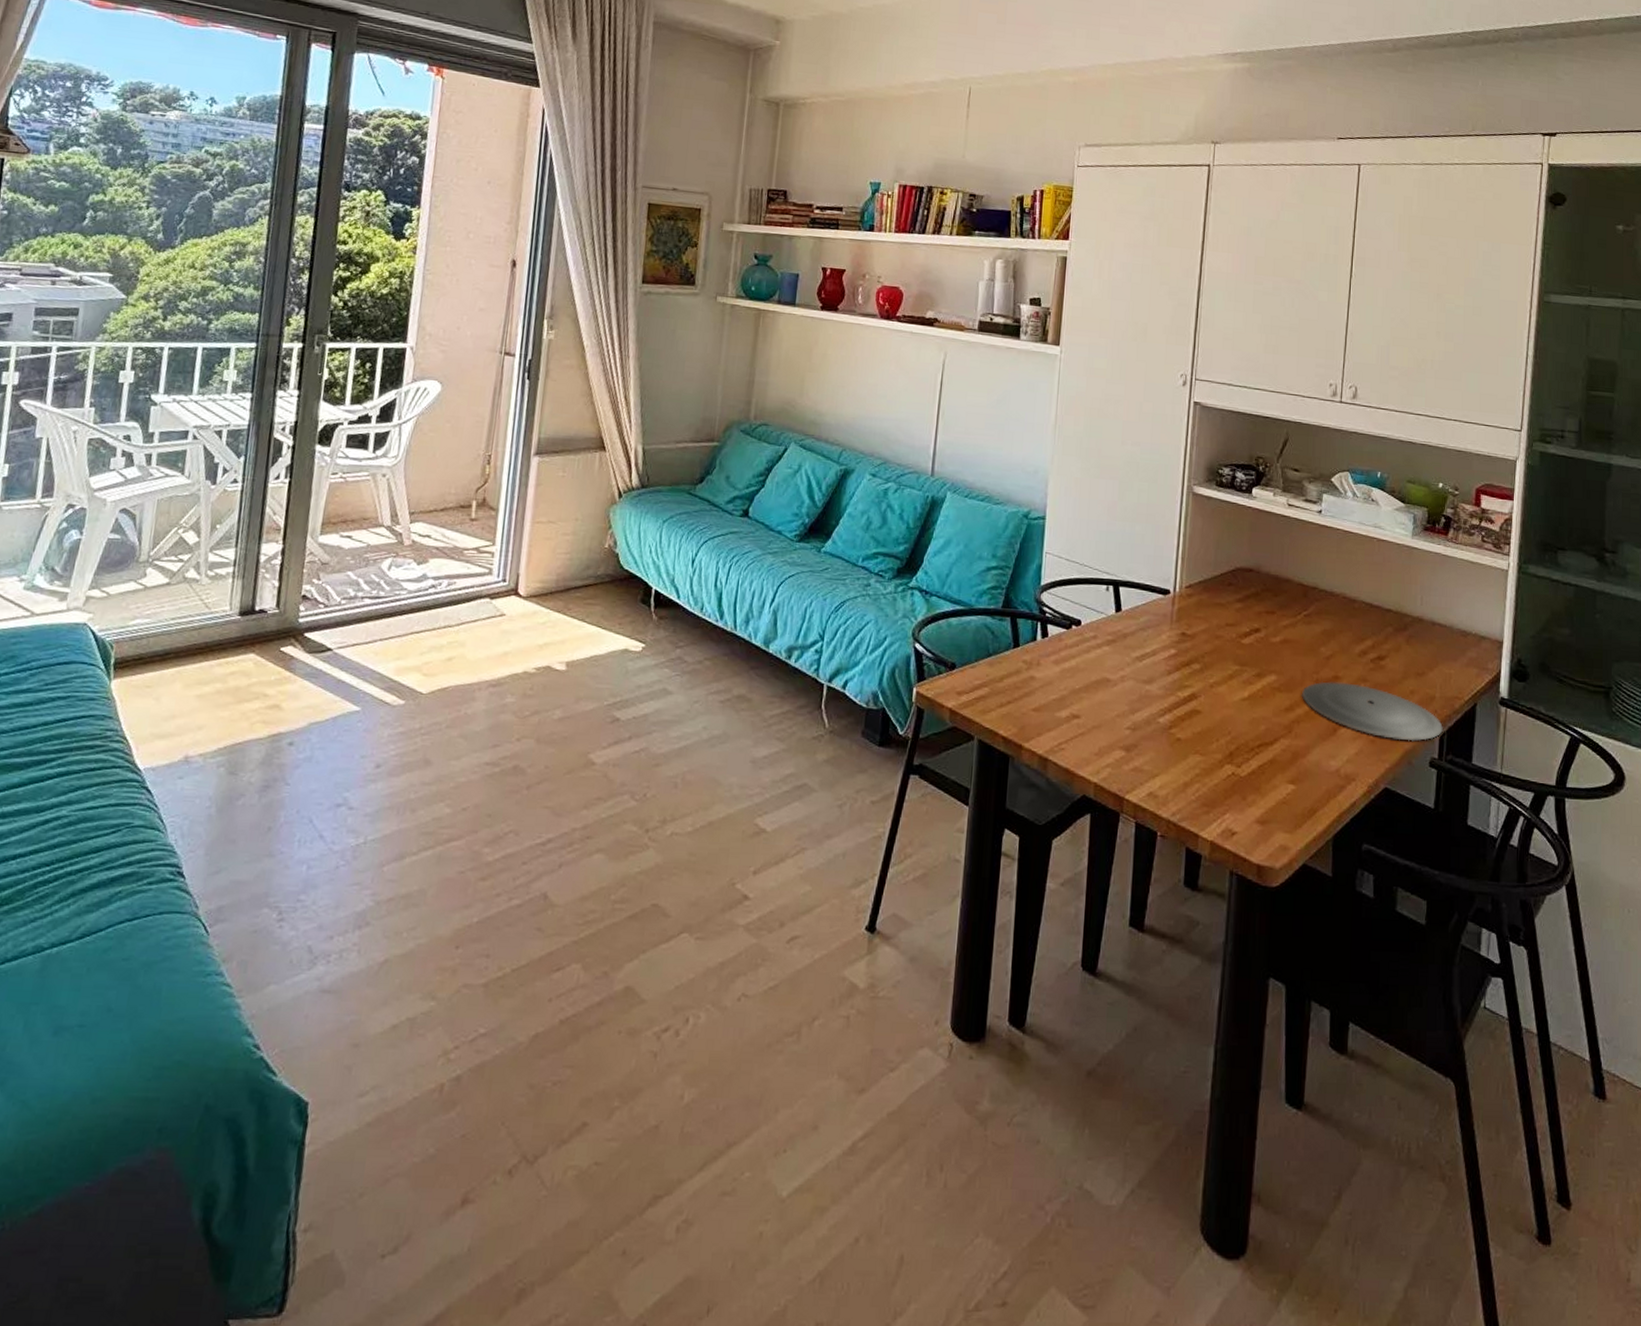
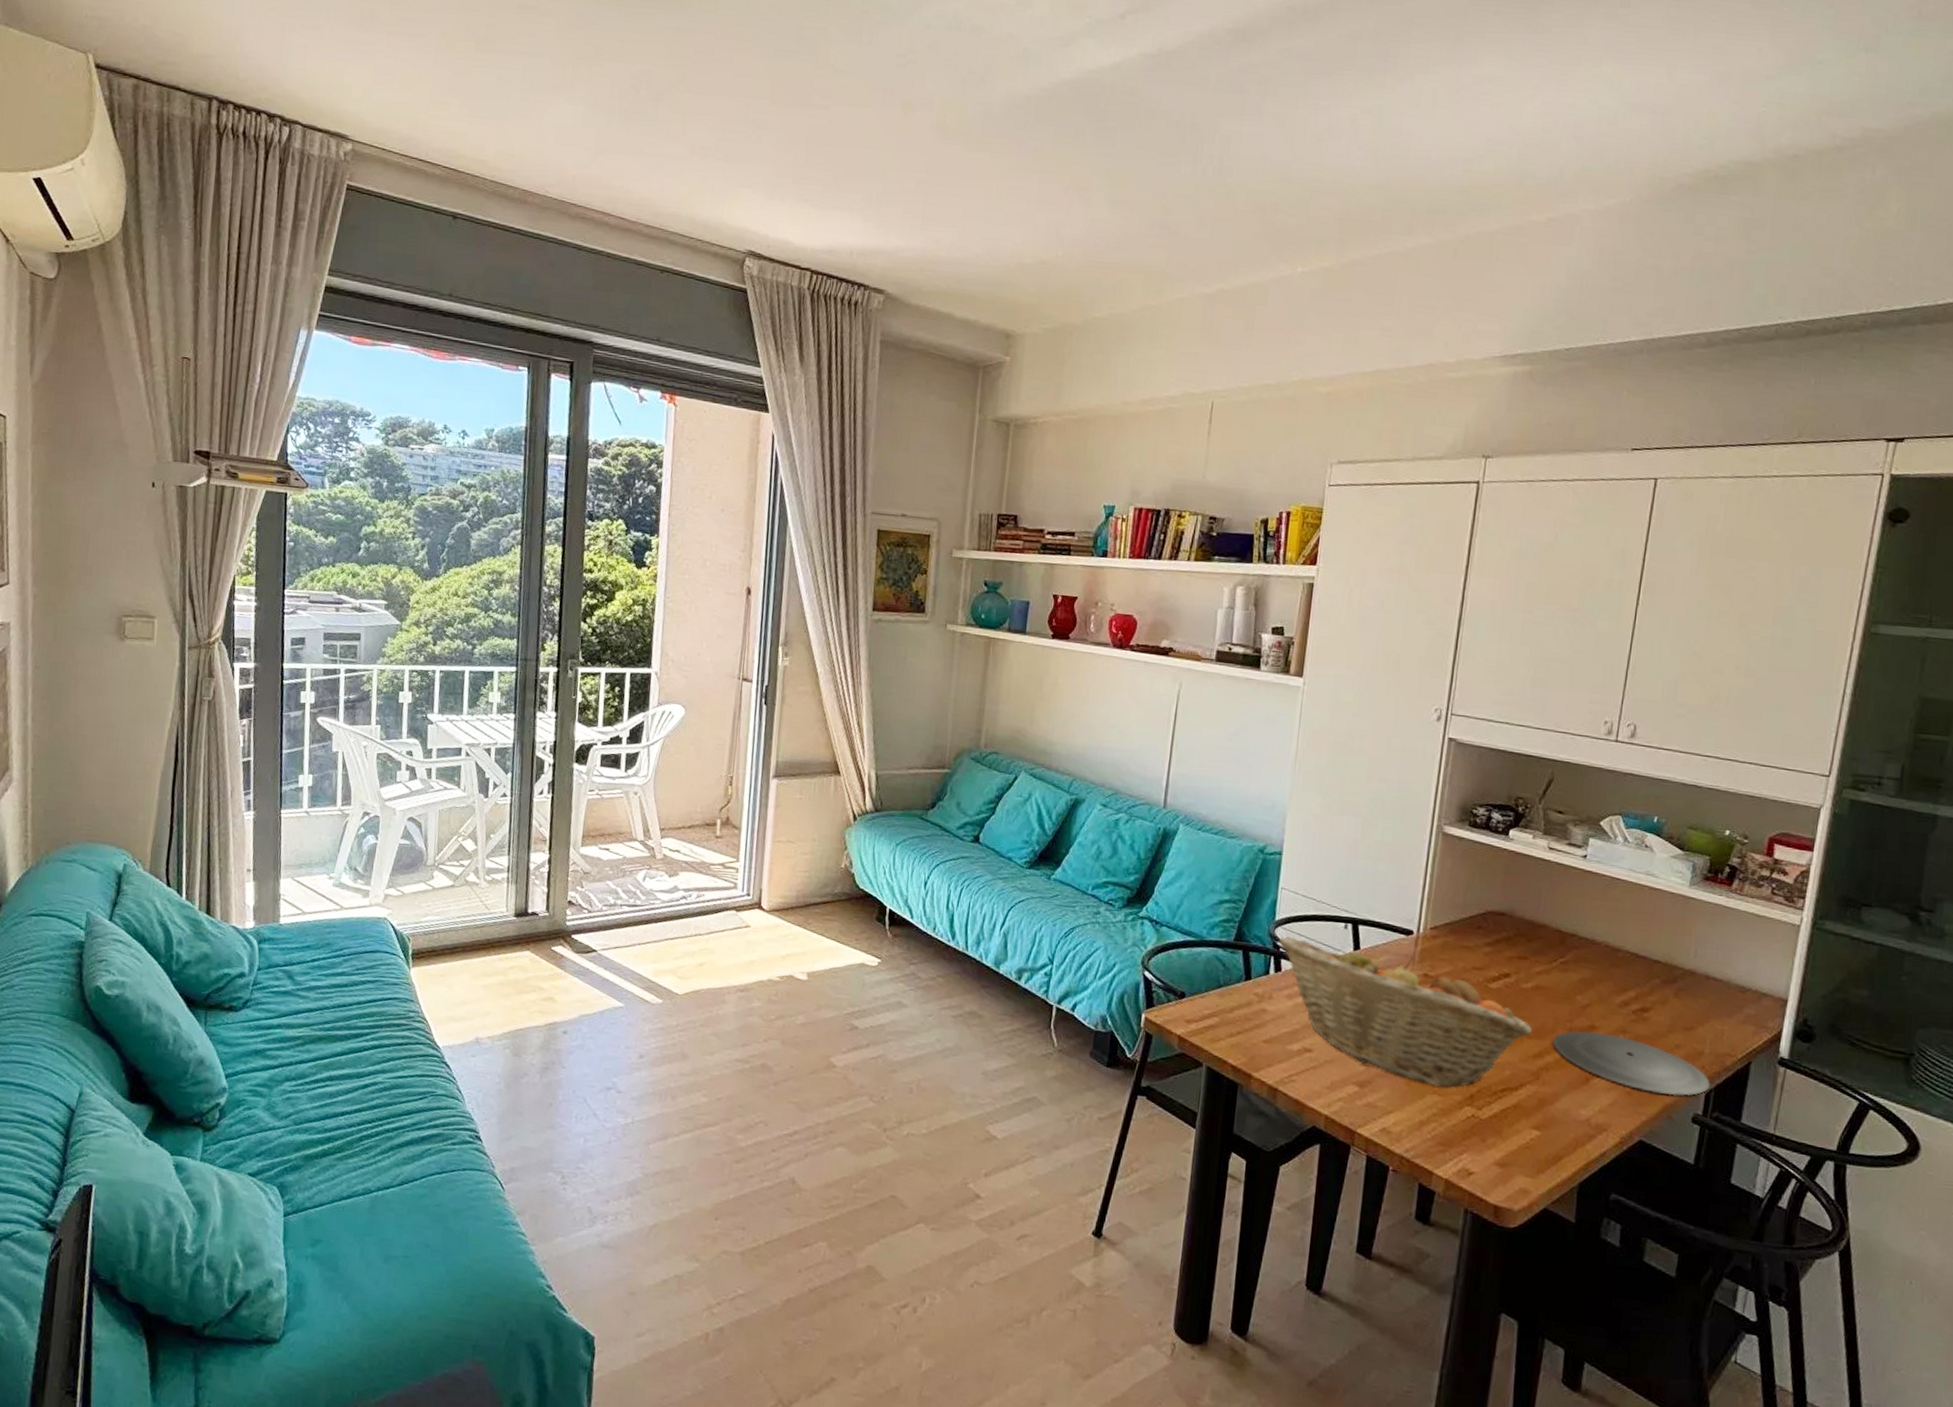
fruit basket: none [1044,600,1283,748] -> present [1278,935,1533,1088]

